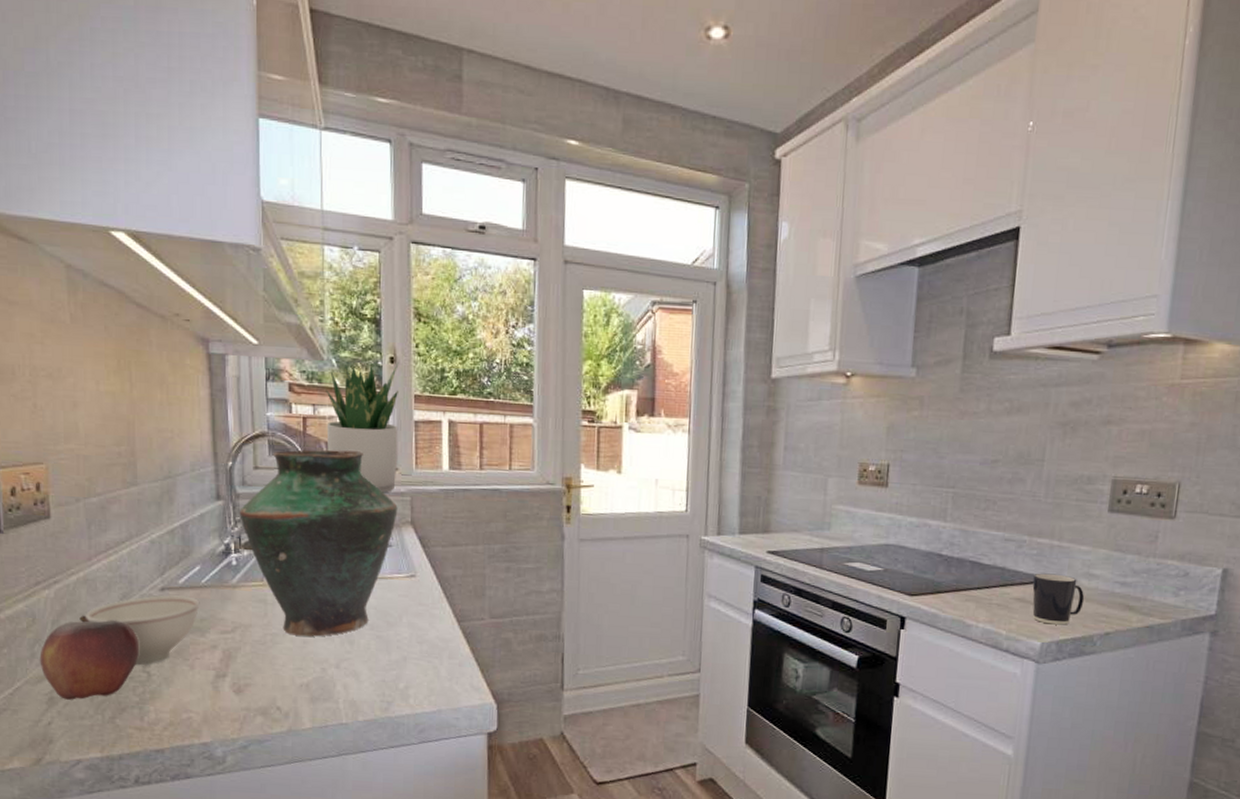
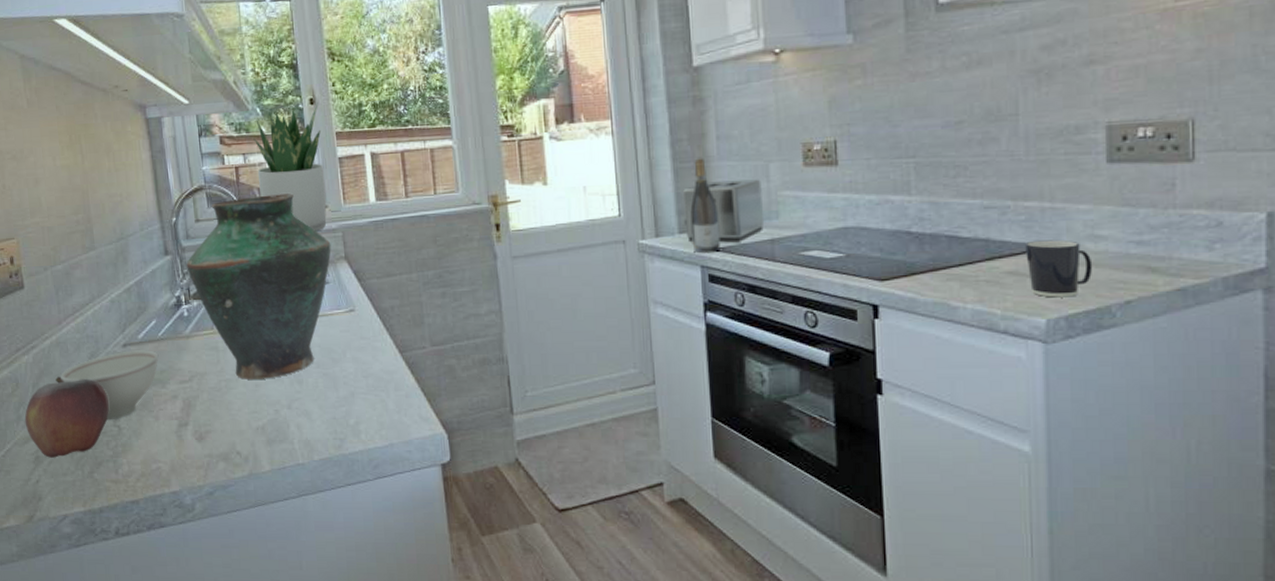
toaster: none [744,489,819,548] -> present [683,179,765,243]
wine bottle: none [749,465,778,556] -> present [689,158,721,254]

